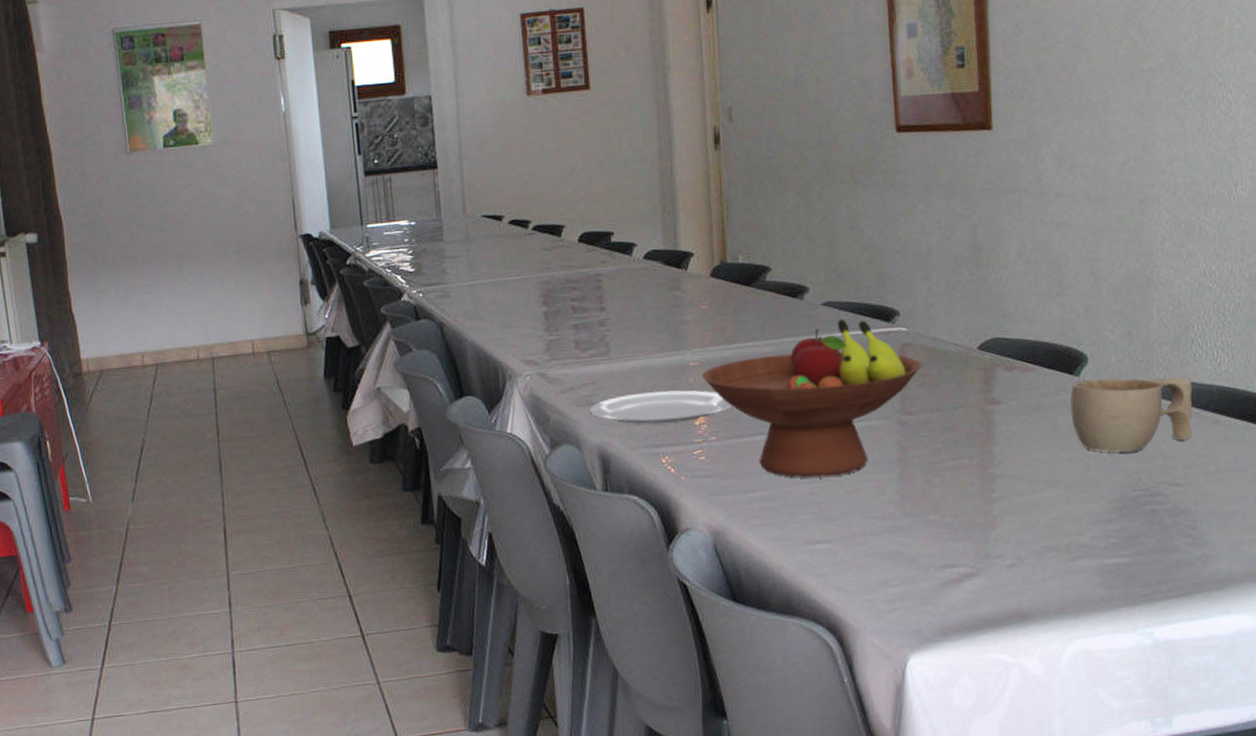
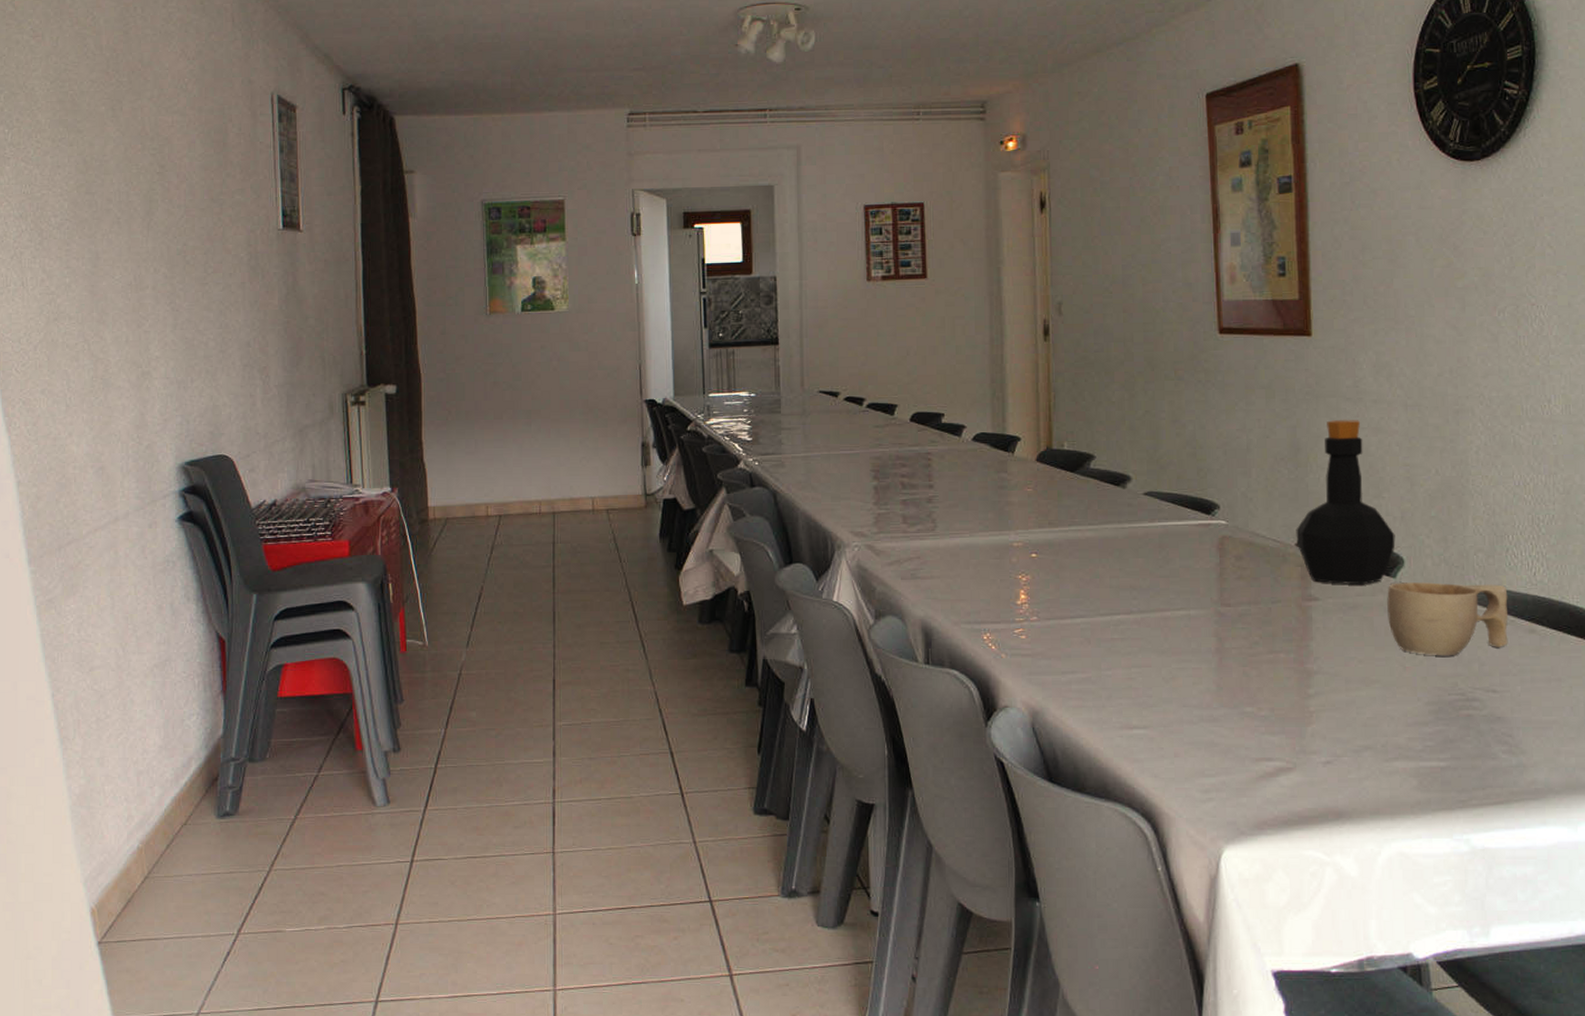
plate: present [589,390,732,425] -> none [914,569,1053,600]
fruit bowl: present [702,319,921,478] -> none [1025,509,1240,663]
bottle: none [978,215,1079,386] -> present [1296,419,1396,585]

